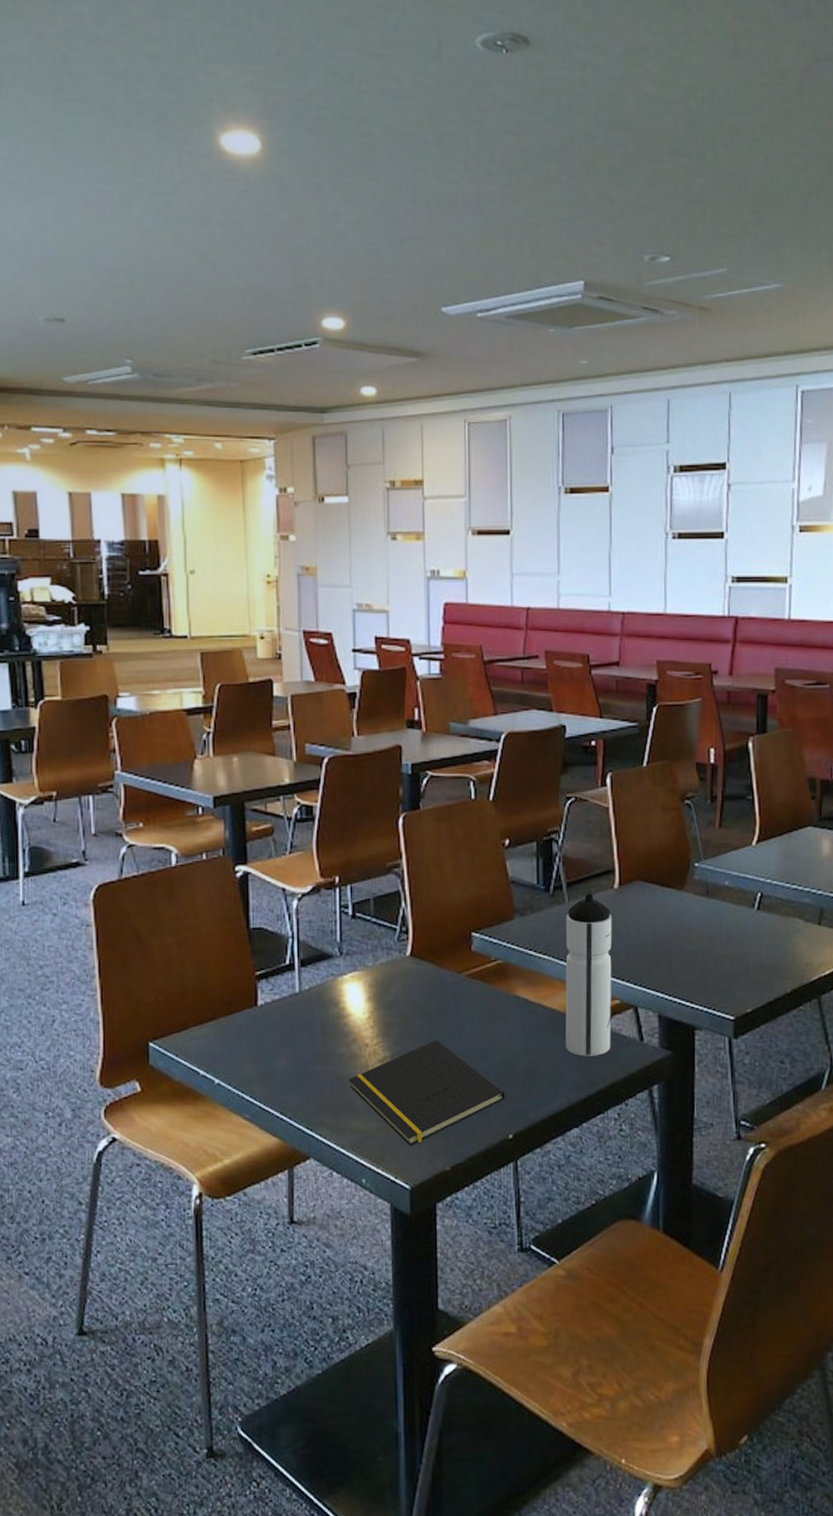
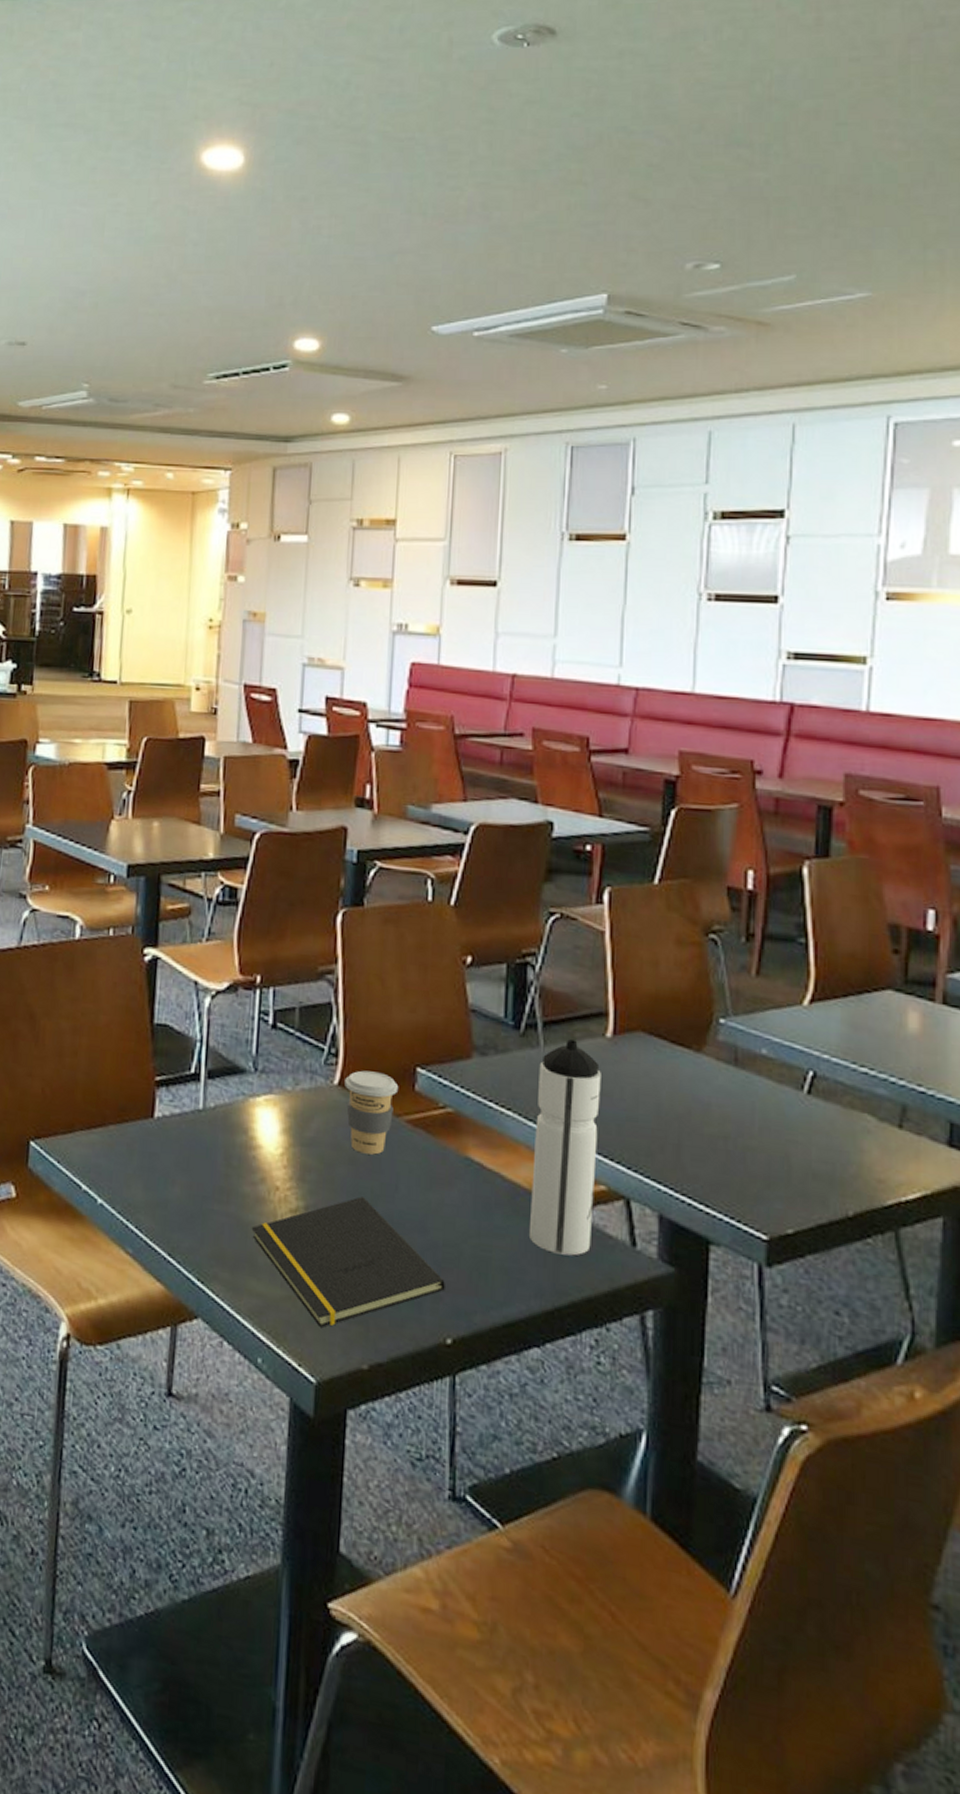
coffee cup: none [415,941,459,1006] -> present [345,1070,399,1155]

